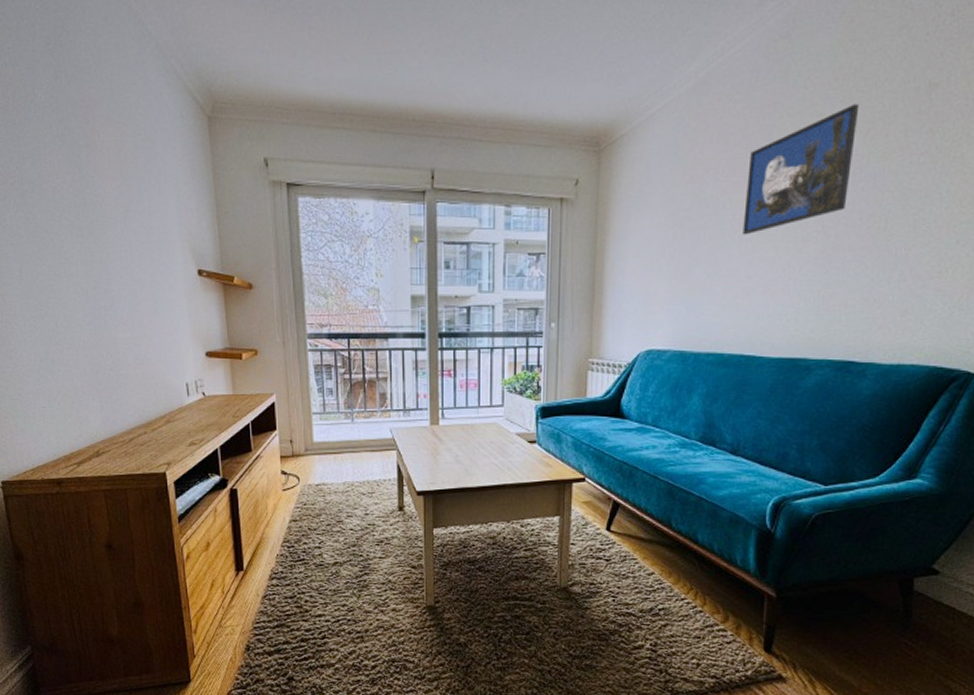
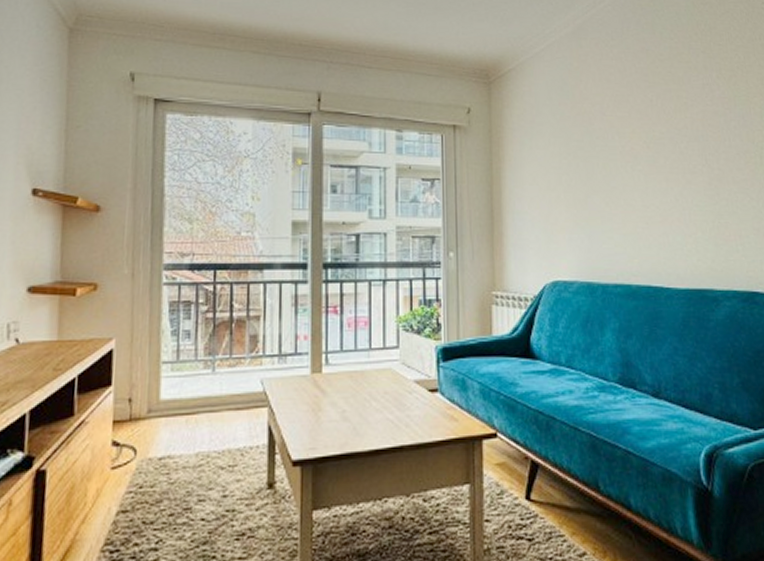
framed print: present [742,103,860,235] -> none [630,54,723,166]

